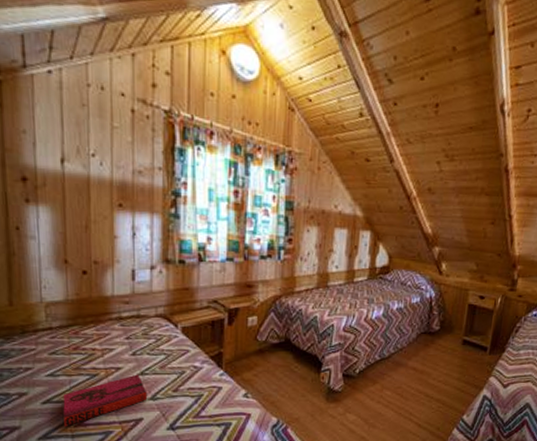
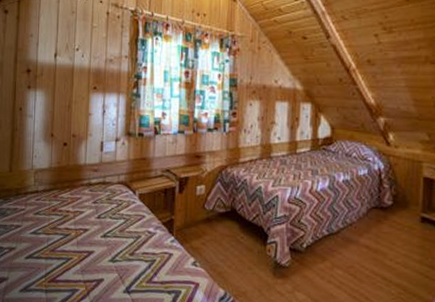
hardback book: present [63,374,148,427] -> none [41,236,108,282]

